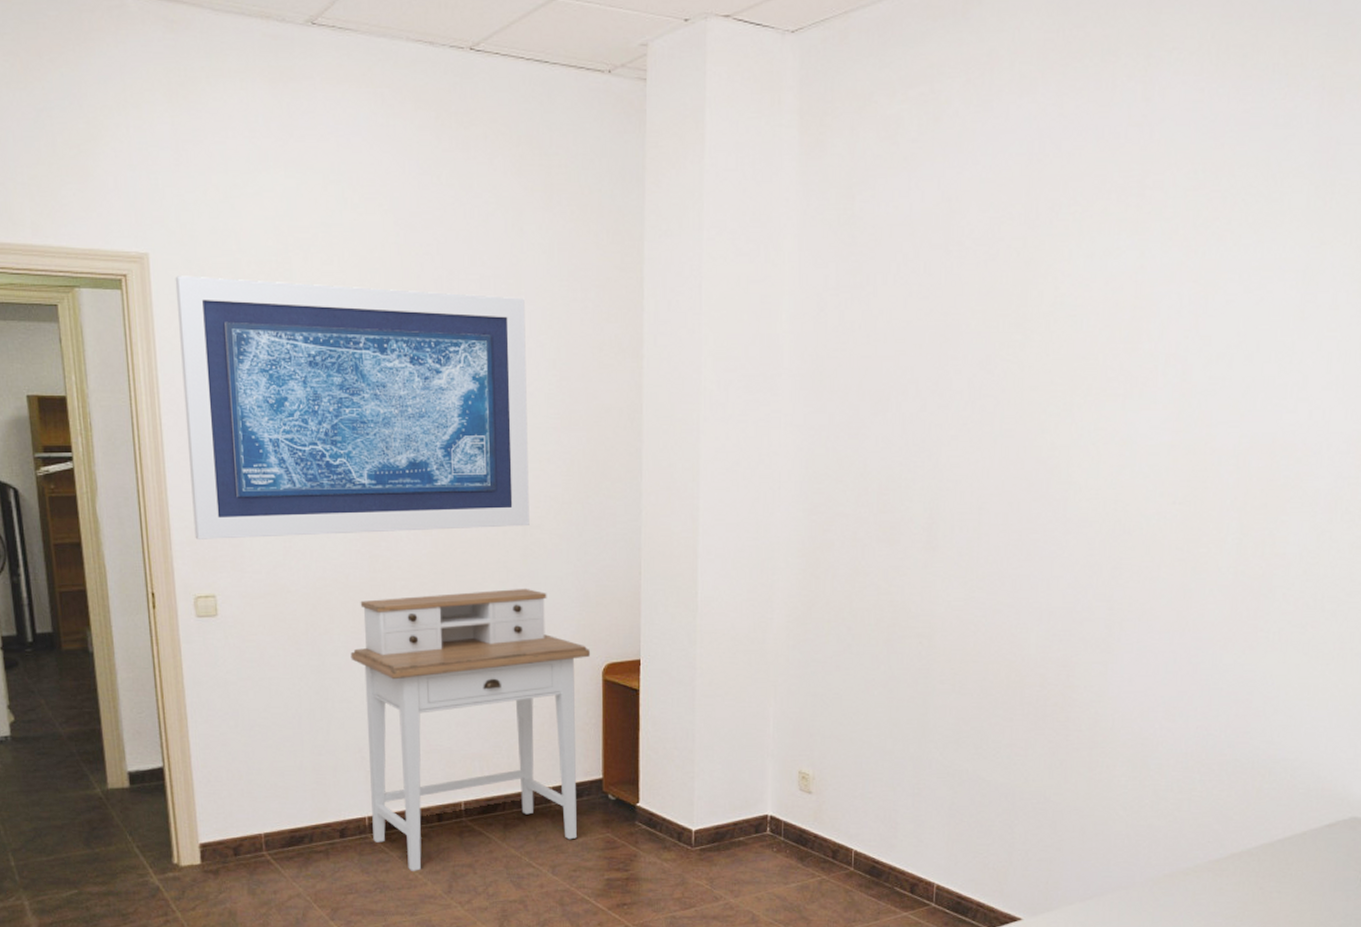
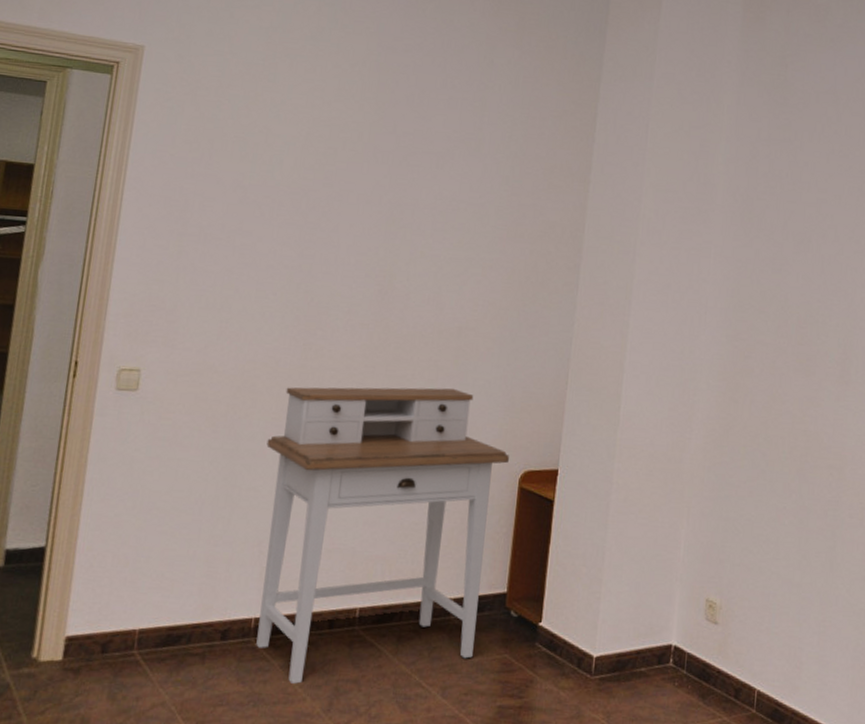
wall art: present [175,276,530,539] -> none [132,68,487,328]

